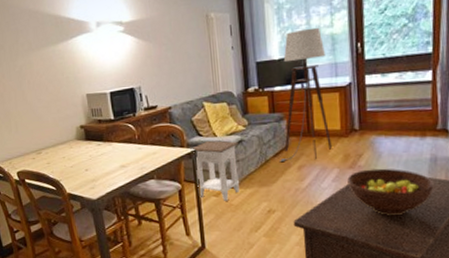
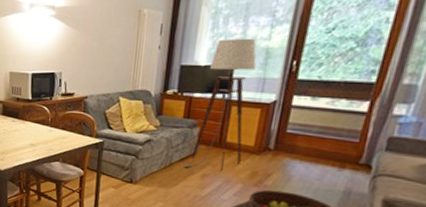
nightstand: present [190,141,240,201] -> none [98,135,146,194]

